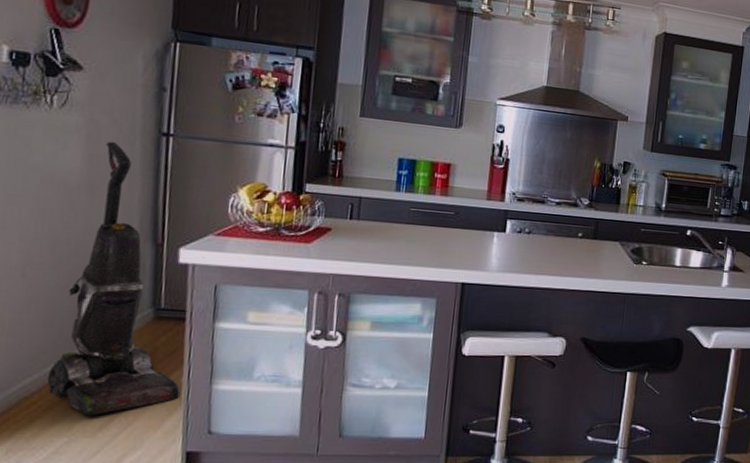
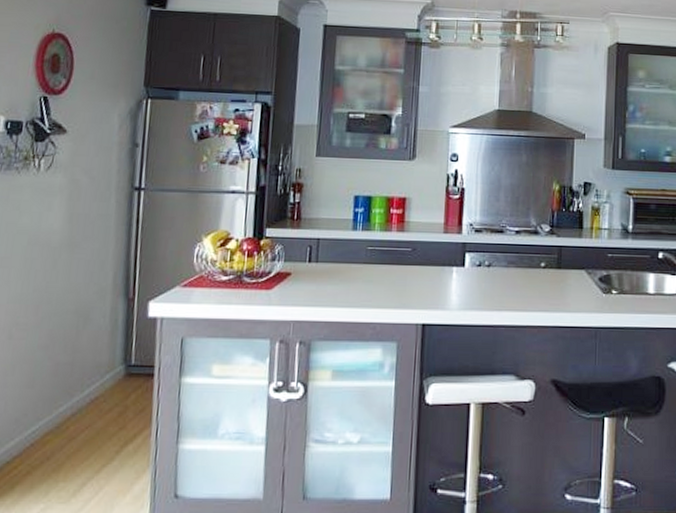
vacuum cleaner: present [46,141,180,415] -> none [27,199,148,480]

